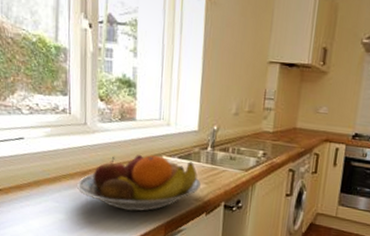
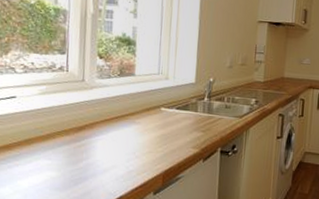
fruit bowl: present [77,154,201,212] -> none [72,107,198,164]

